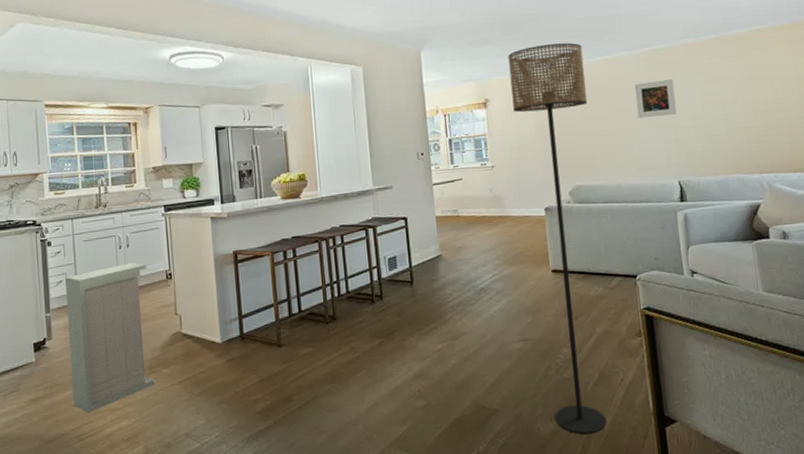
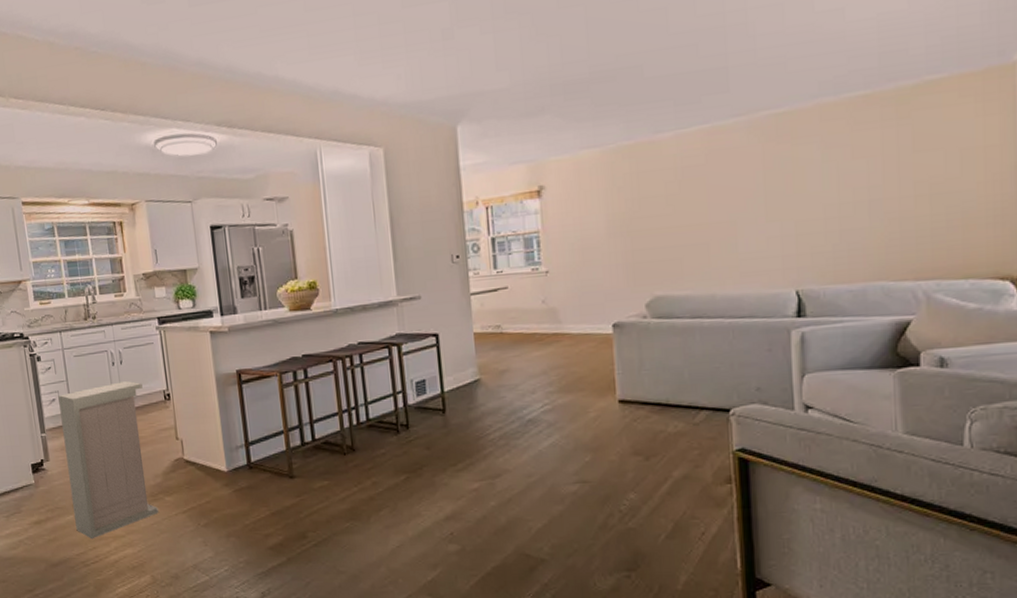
floor lamp: present [508,42,607,435] -> none [571,108,681,594]
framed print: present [634,78,677,119] -> none [742,153,801,209]

